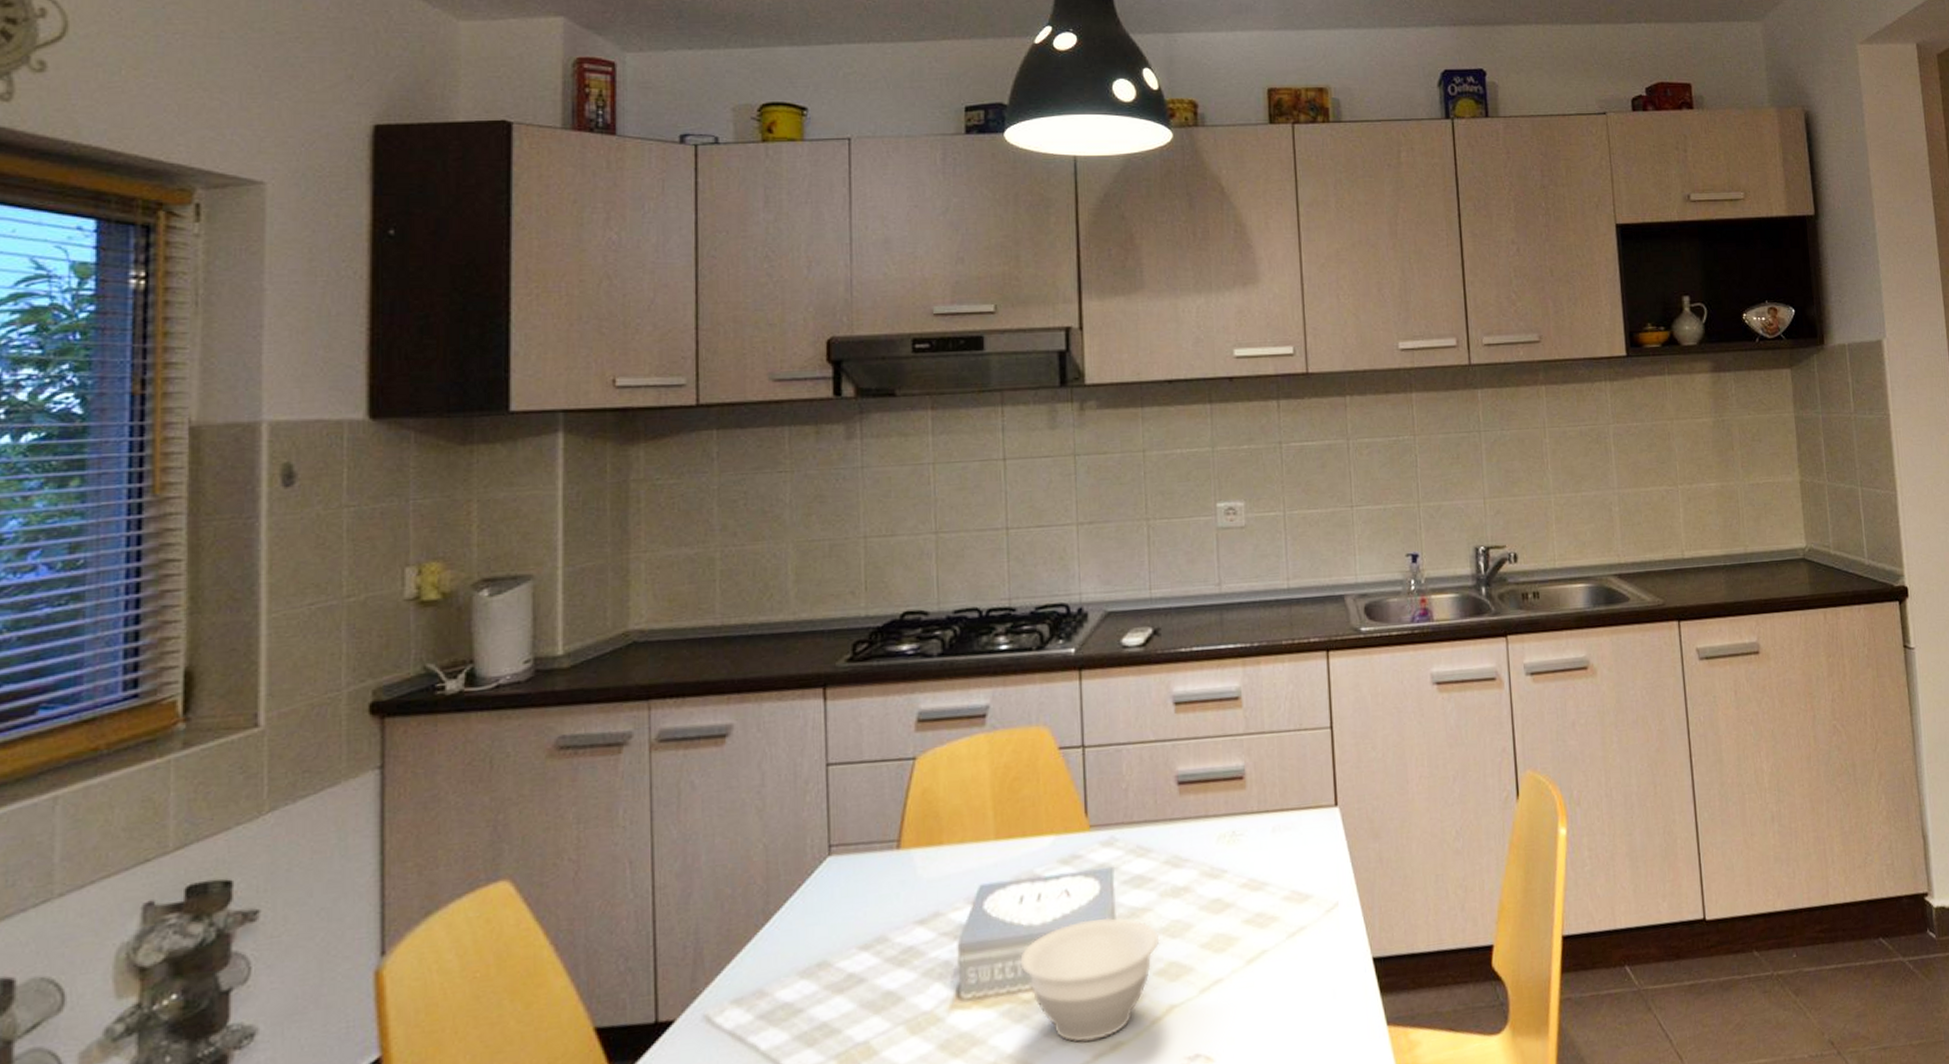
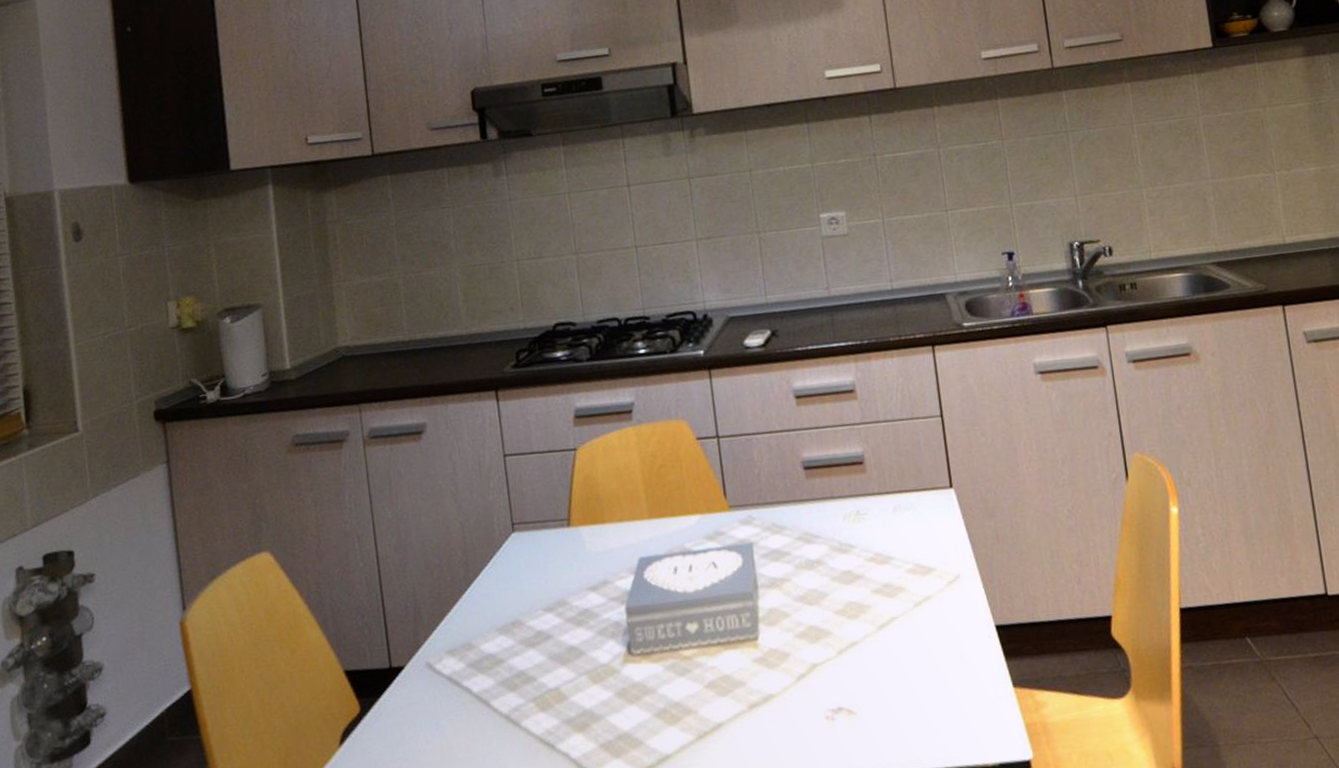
bowl: present [1019,917,1160,1043] -> none [678,586,799,694]

